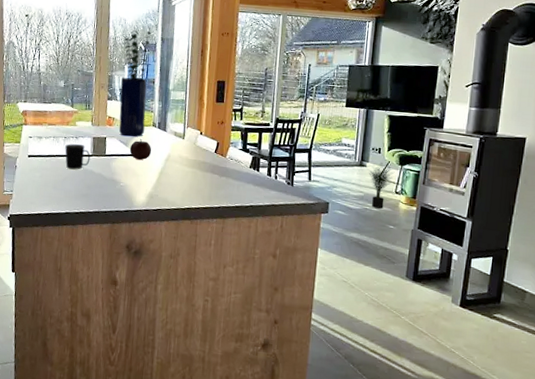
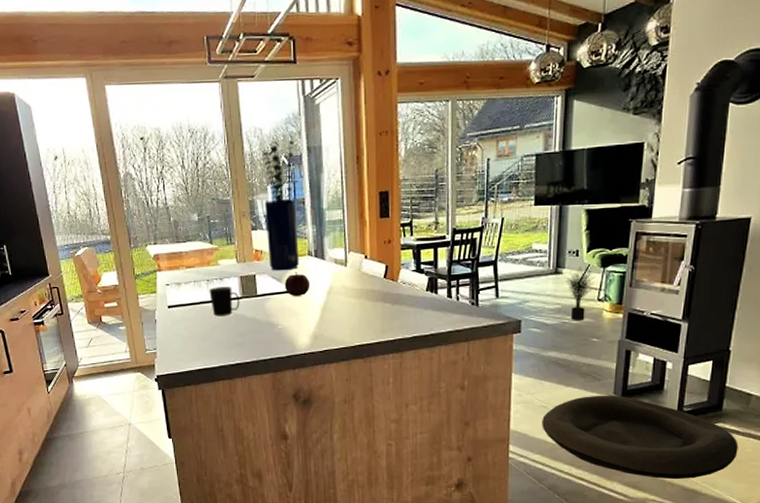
dog bed: none [342,276,515,363] -> present [542,395,739,480]

